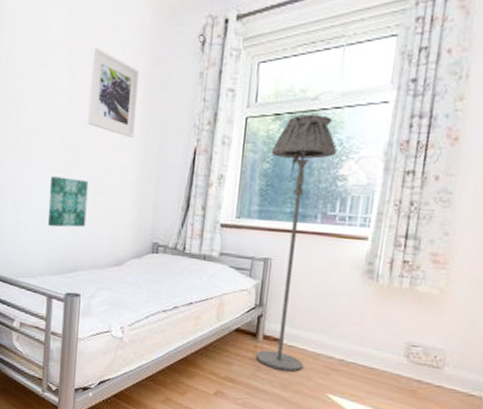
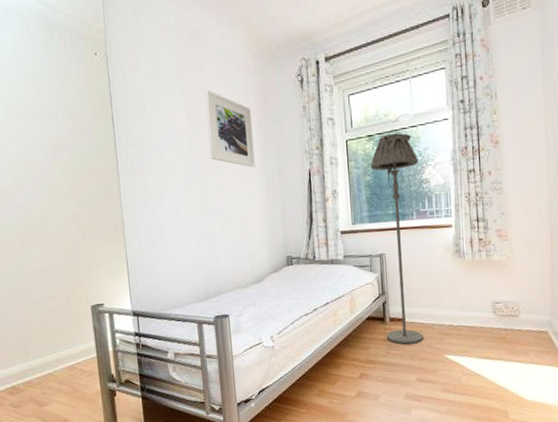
wall art: present [47,176,89,228] -> none [183,209,224,258]

